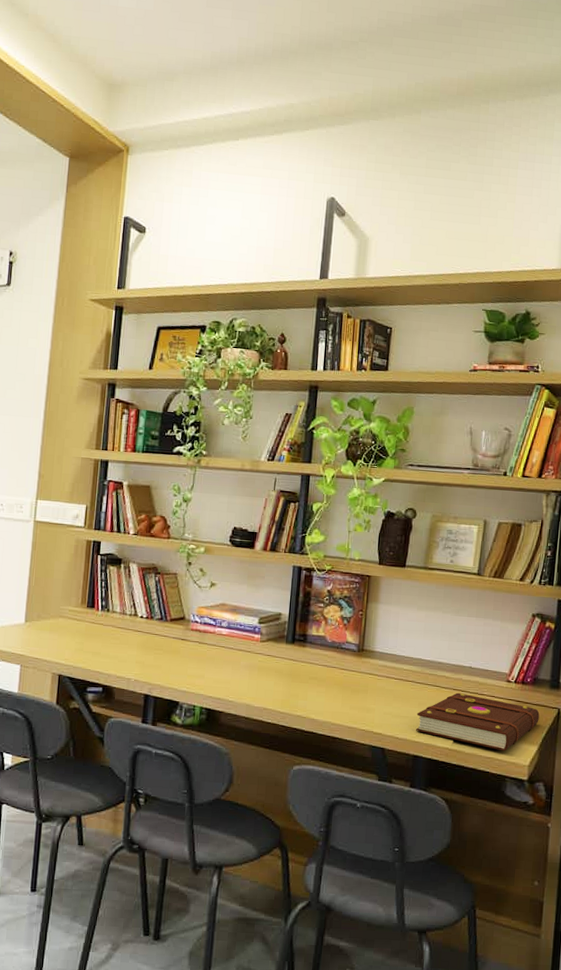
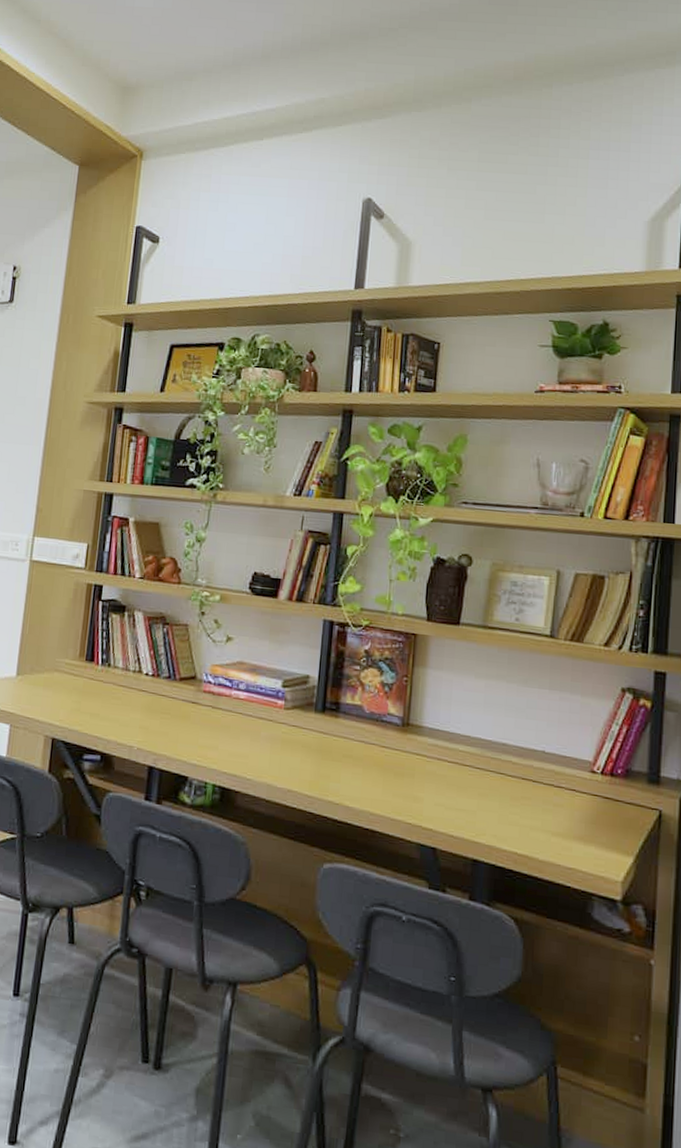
book: present [415,692,540,751] -> none [474,783,635,862]

